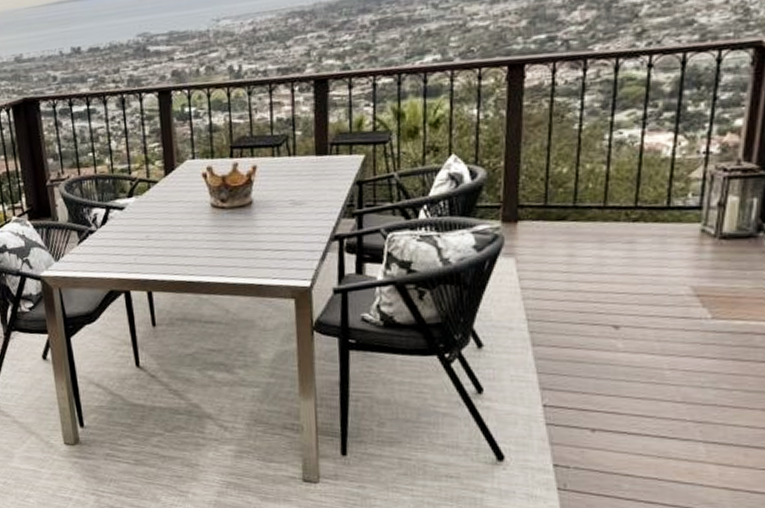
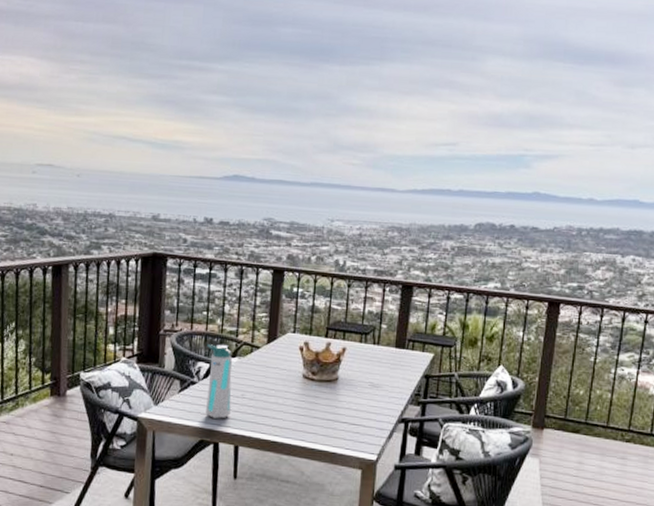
water bottle: none [98,185,137,266] -> present [206,344,232,419]

